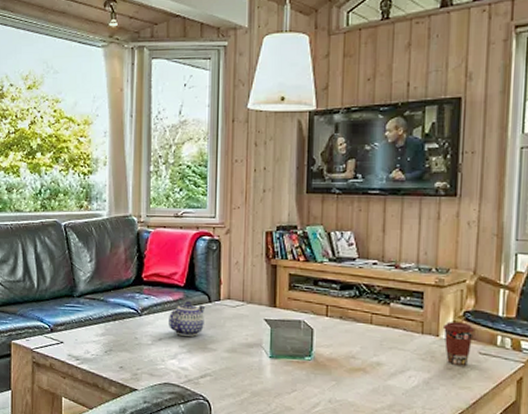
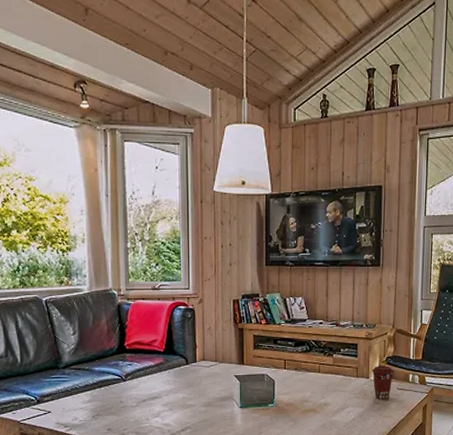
teapot: present [169,301,206,337] -> none [151,365,184,396]

